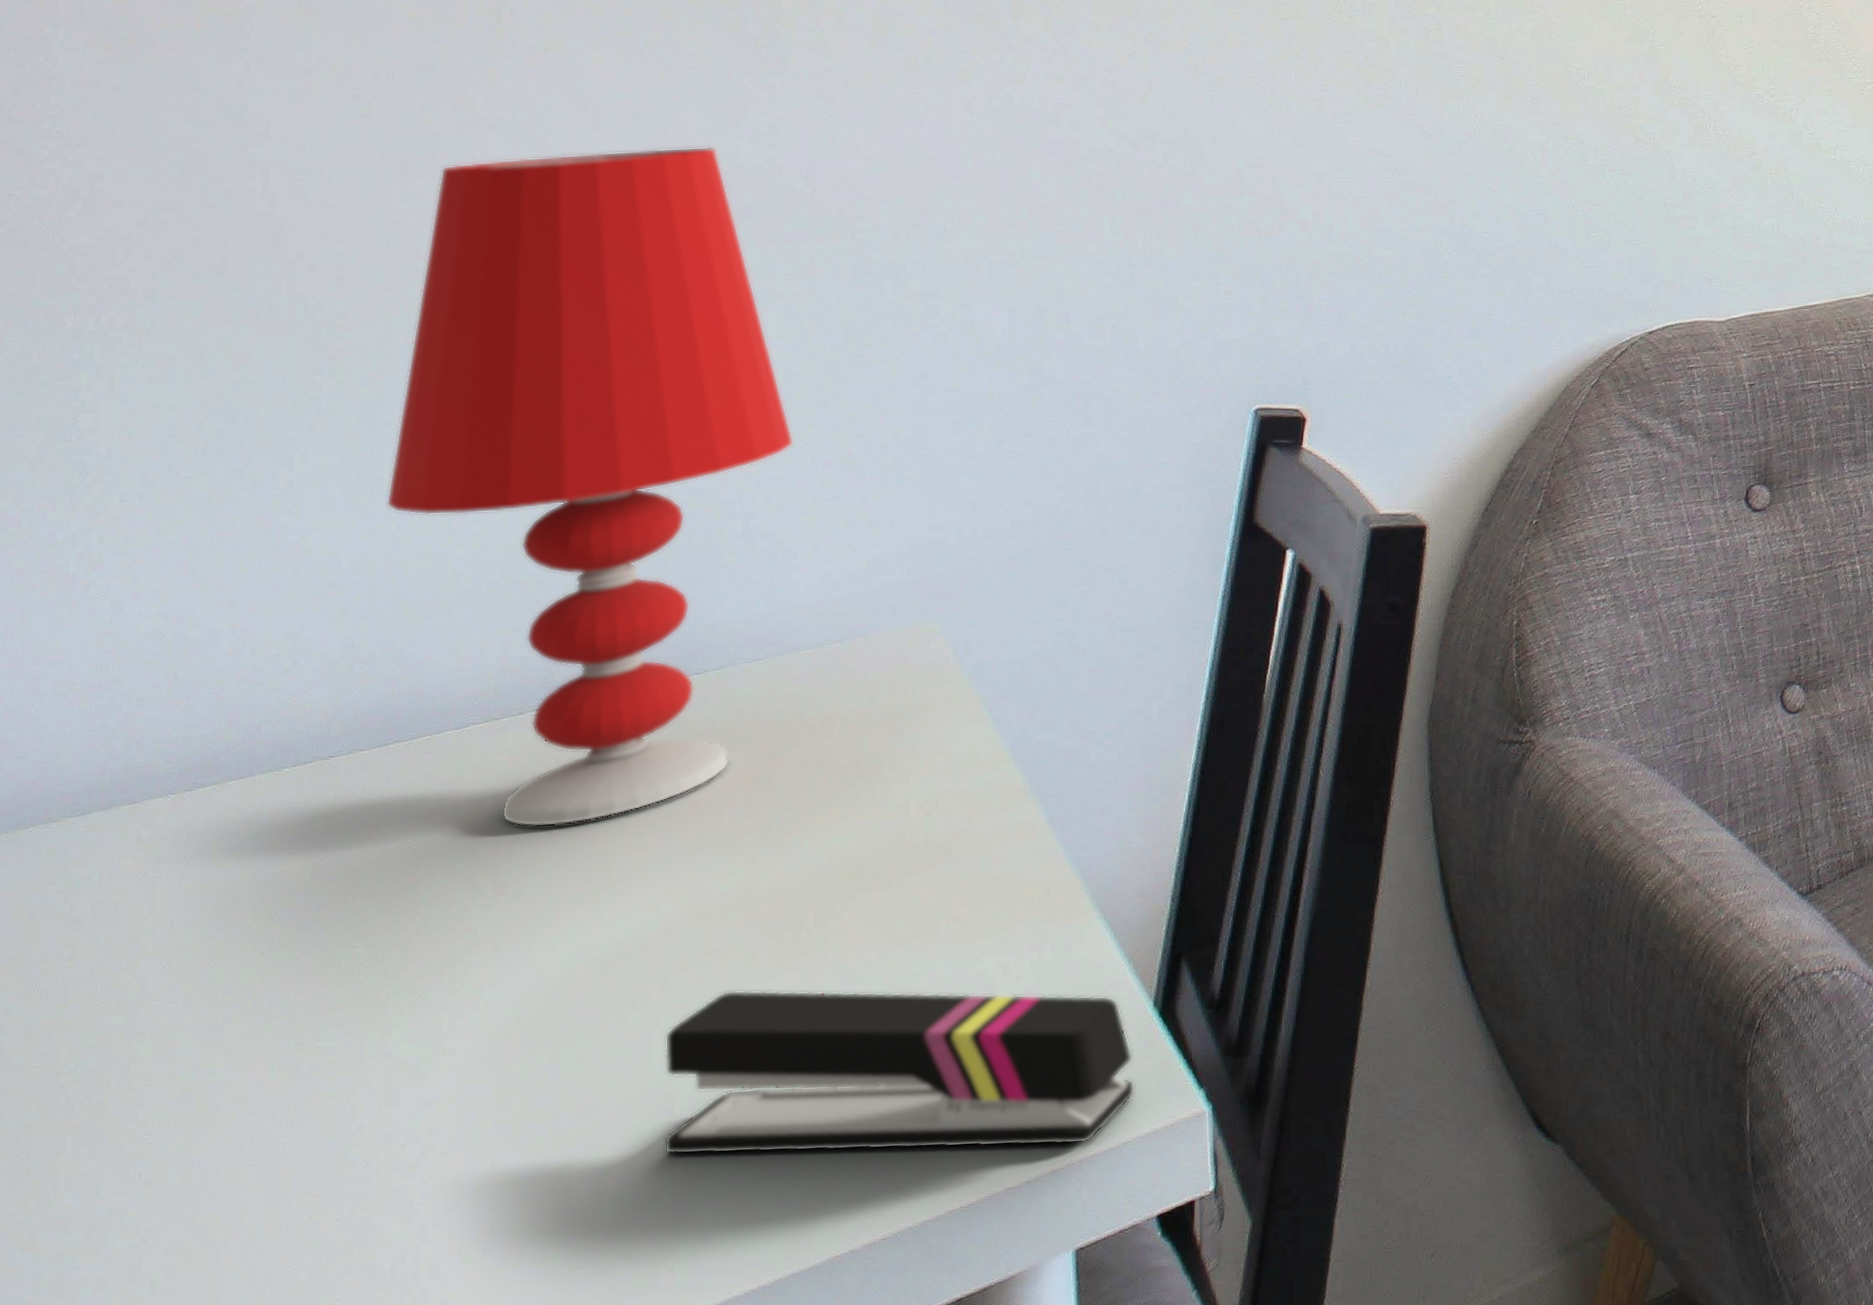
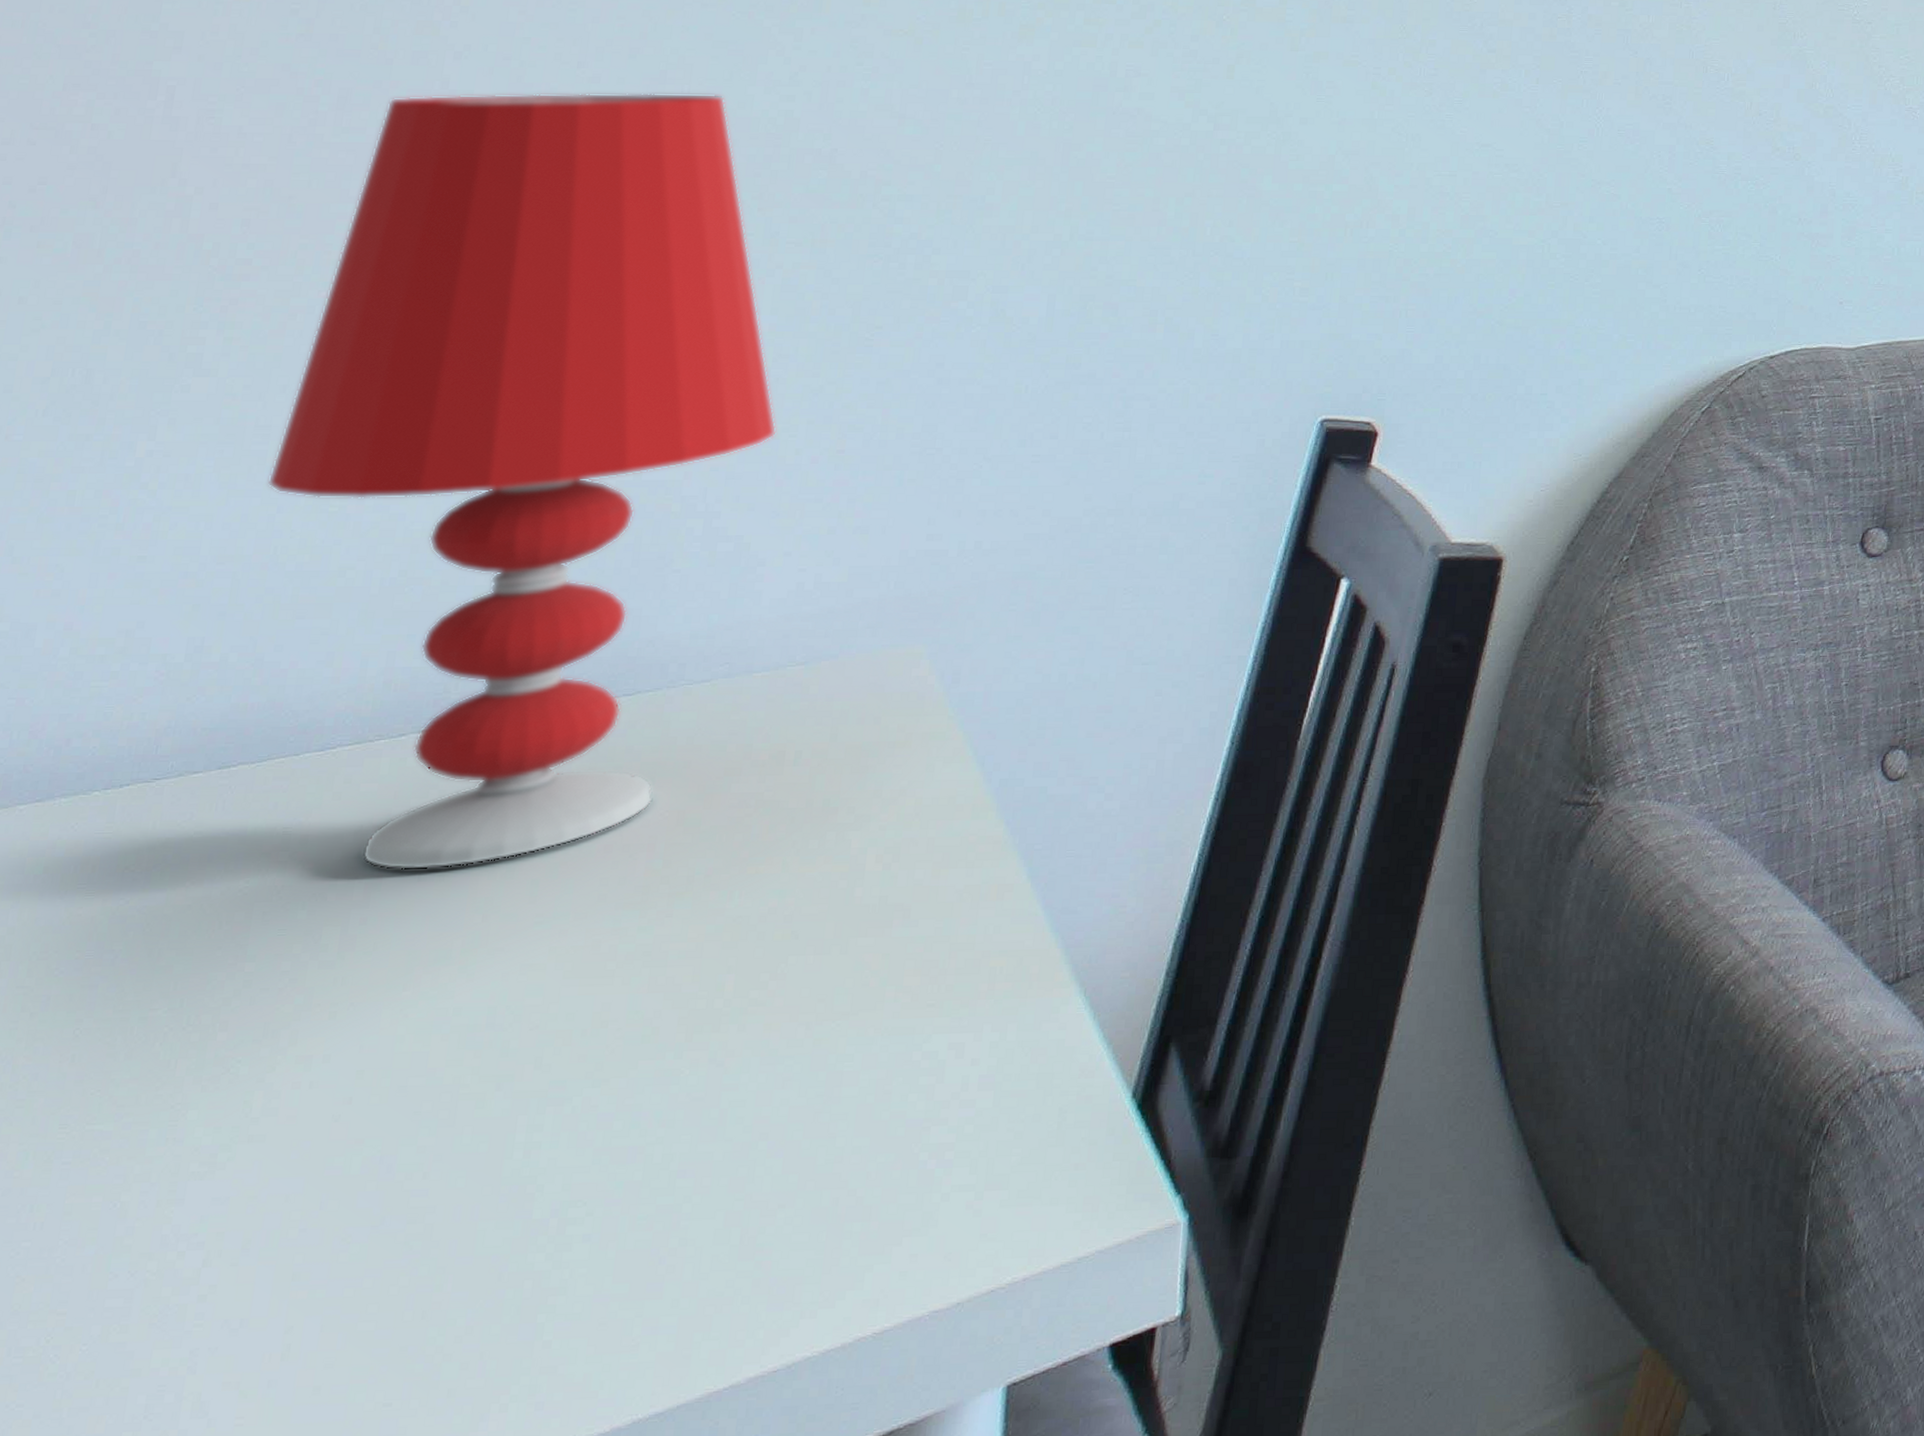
stapler: present [664,990,1135,1155] -> none [513,1070,1101,1268]

